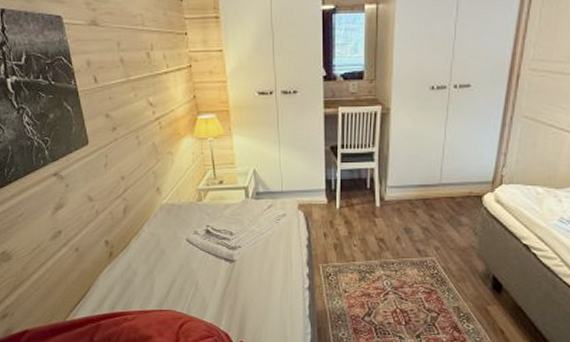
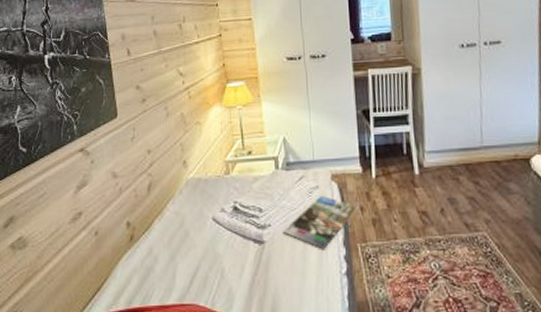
magazine: none [252,222,323,268] -> present [283,195,359,249]

